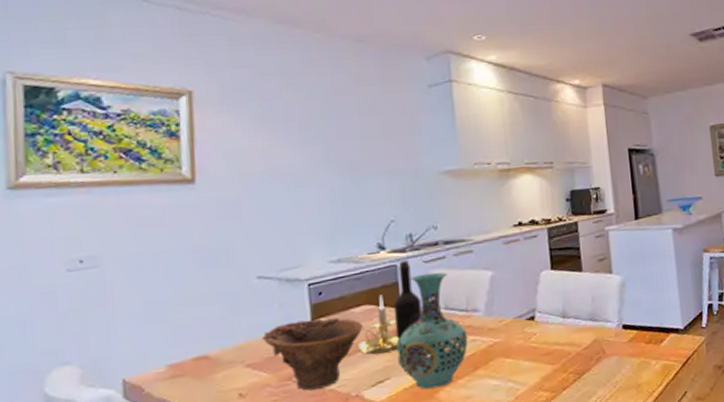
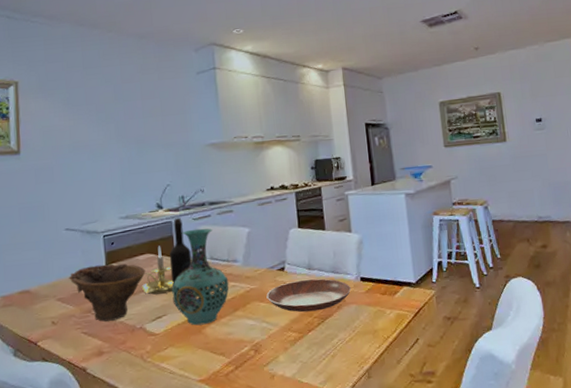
bowl: none [513,327,612,368] -> present [266,278,352,313]

